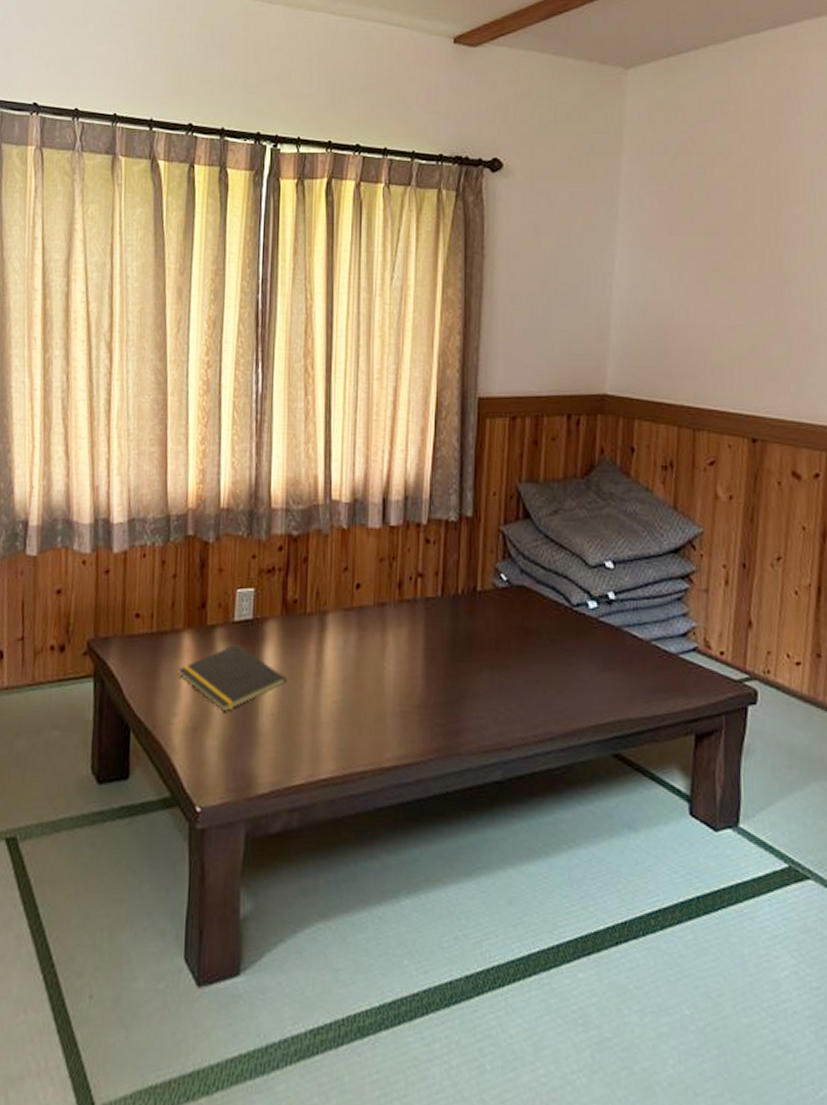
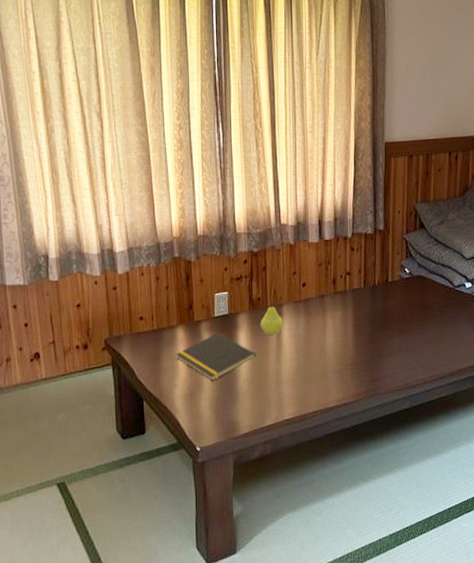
fruit: none [295,607,328,654] -> present [260,302,284,335]

